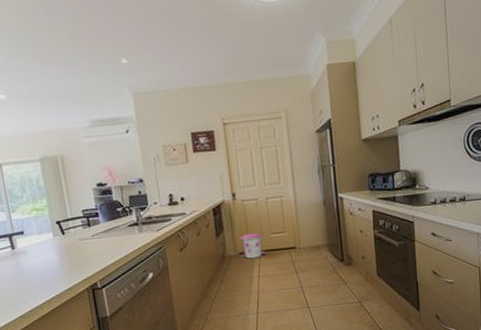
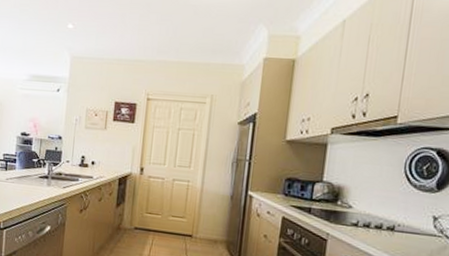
trash can: present [239,232,266,259] -> none [138,210,161,237]

